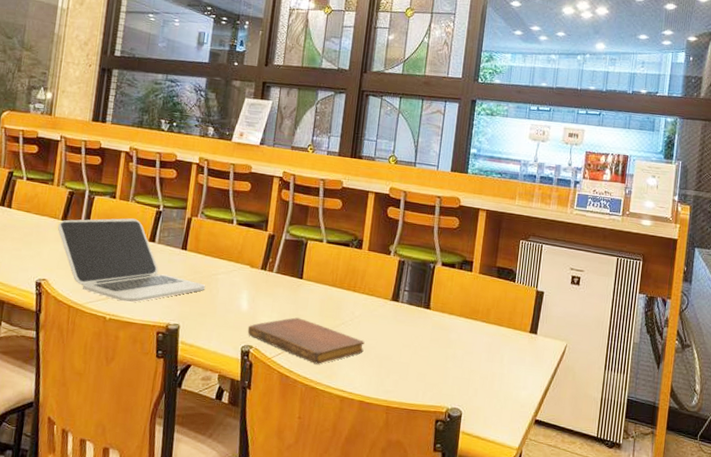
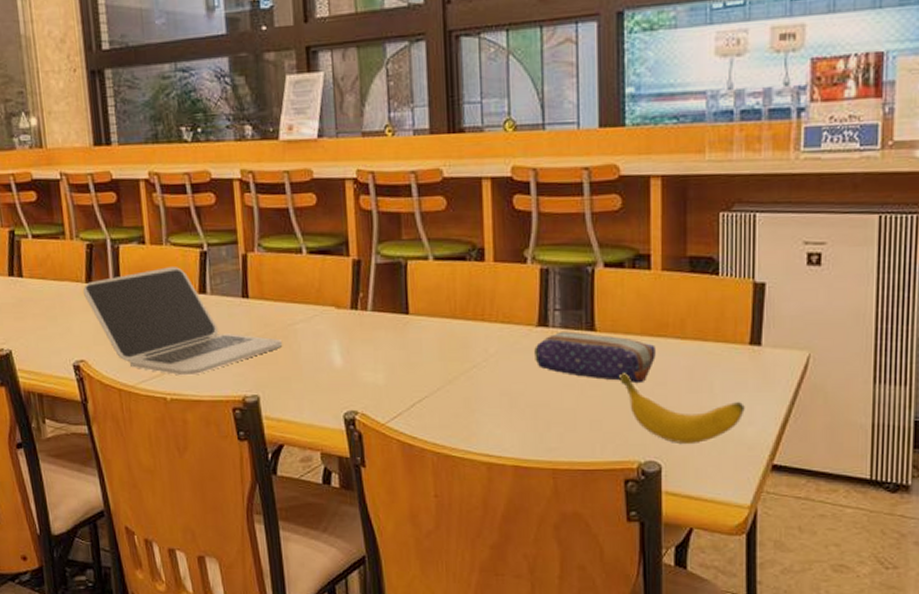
notebook: present [247,317,365,364] -> none [347,367,509,424]
pencil case: none [386,306,469,351] -> present [534,331,656,384]
banana: none [442,342,522,399] -> present [619,373,745,445]

